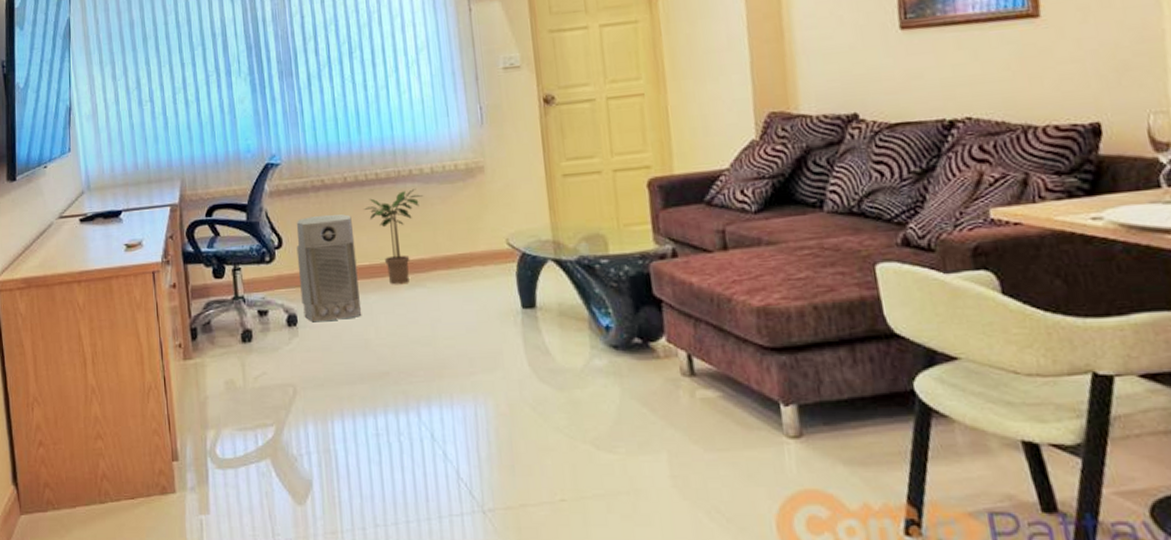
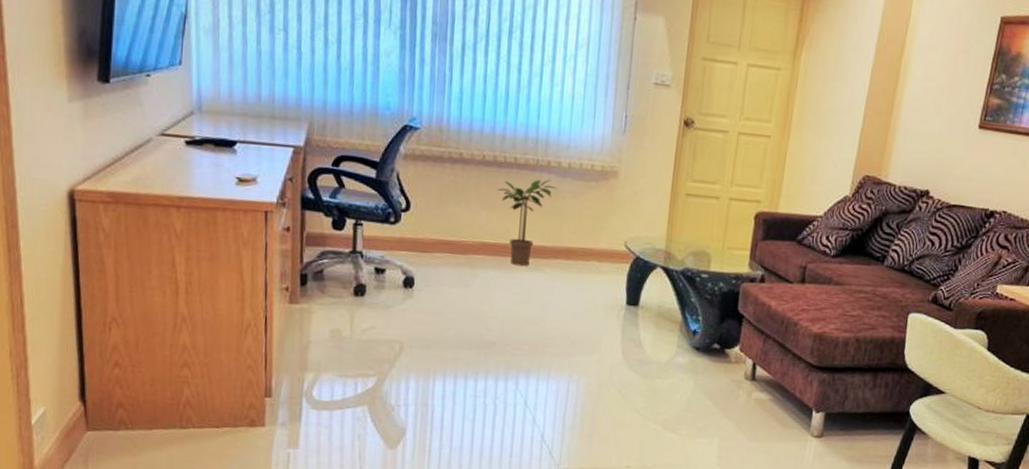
air purifier: present [296,214,362,322] -> none [421,186,484,290]

